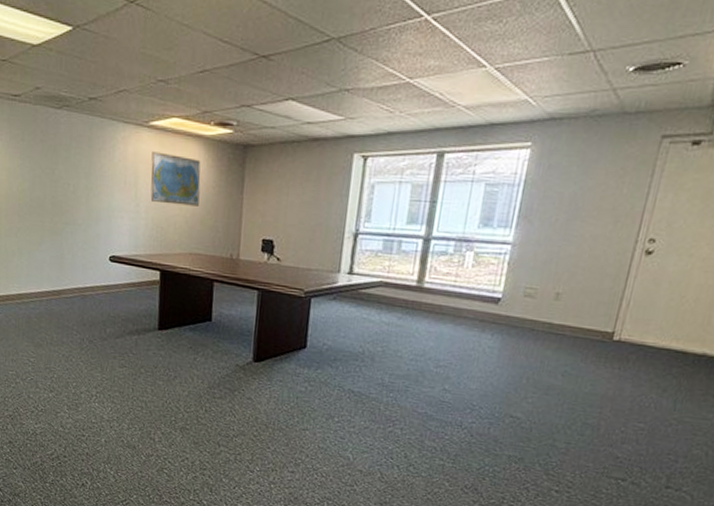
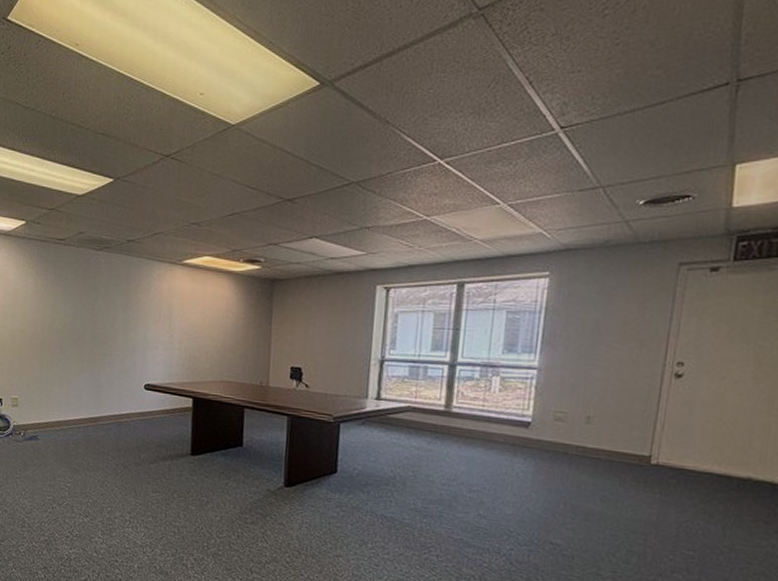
world map: present [150,152,201,206] -> none [183,287,231,337]

